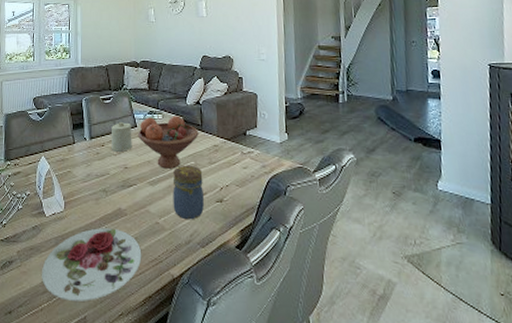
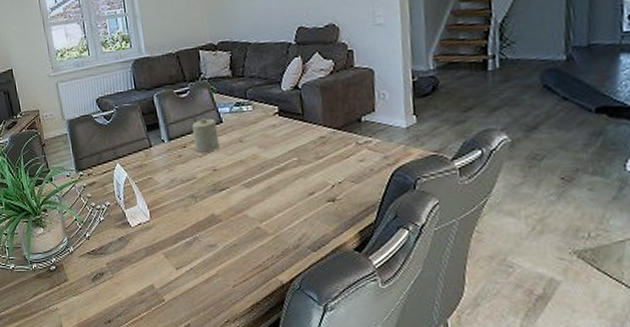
plate: present [42,228,142,301] -> none [135,236,244,310]
fruit bowl: present [137,116,199,169] -> none [224,105,300,168]
jar: present [173,165,204,220] -> none [272,161,313,223]

